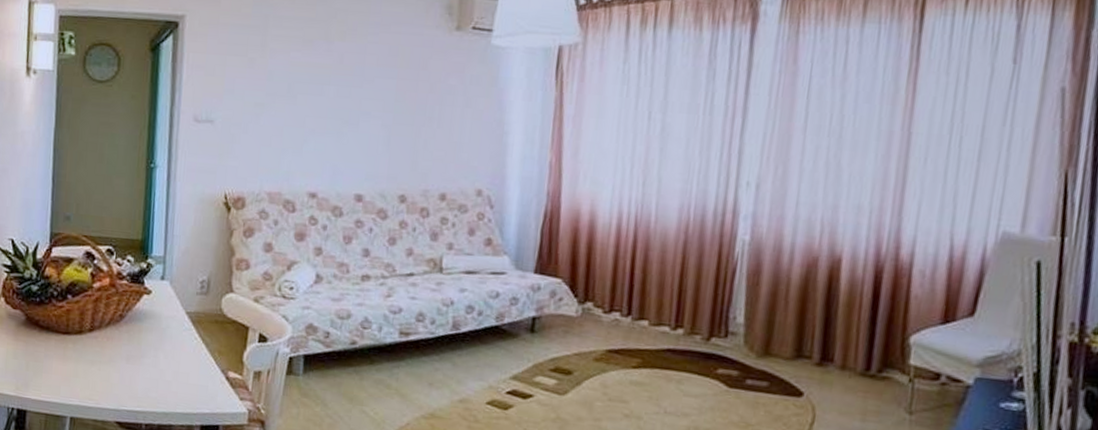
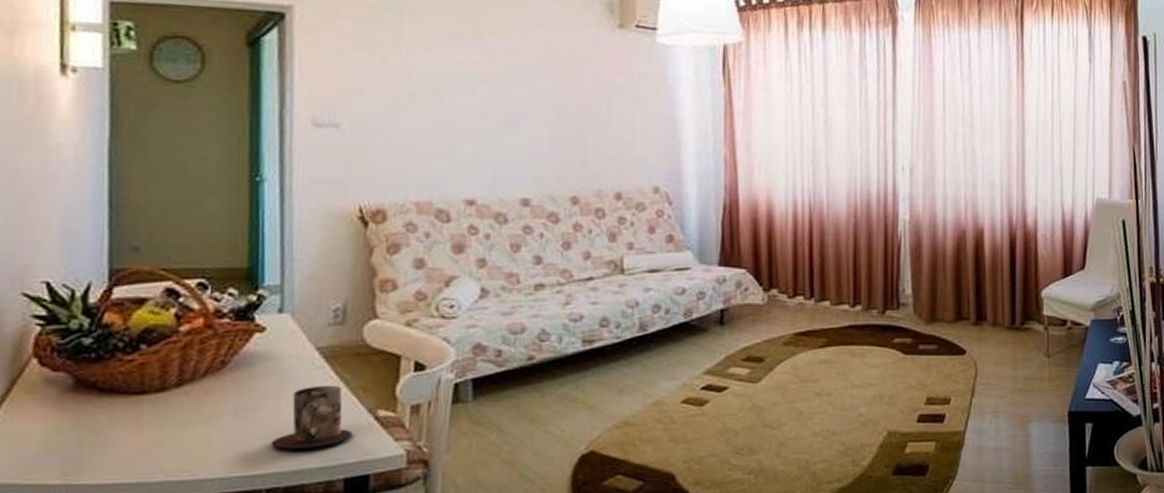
mug: none [151,344,210,396] -> present [272,385,354,449]

